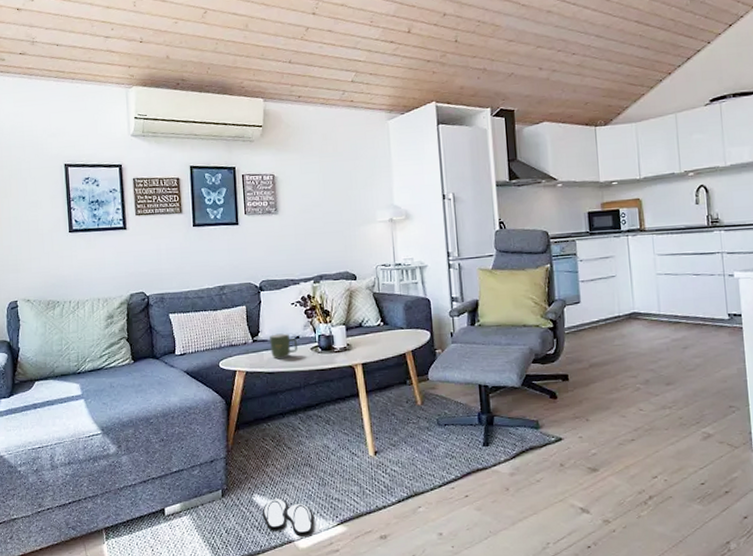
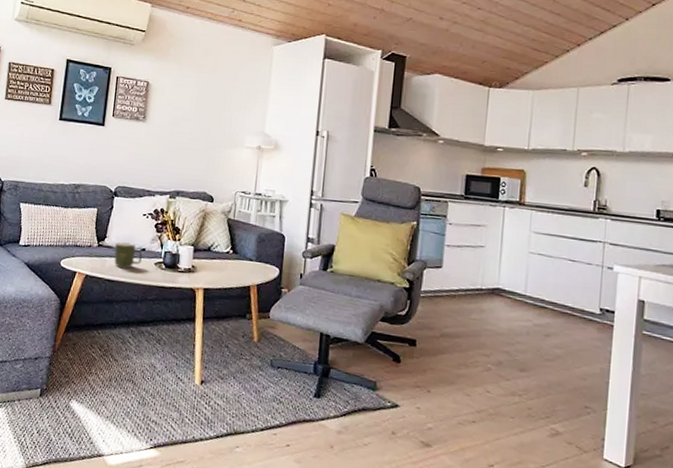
slippers: present [262,499,314,535] -> none [76,408,128,452]

